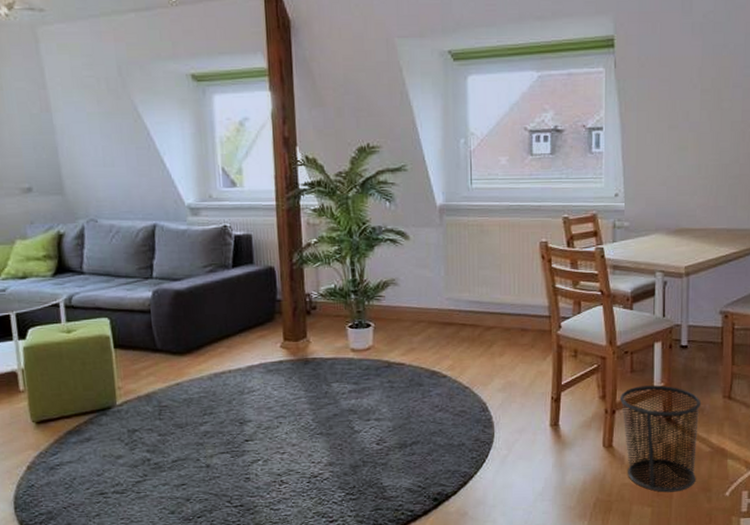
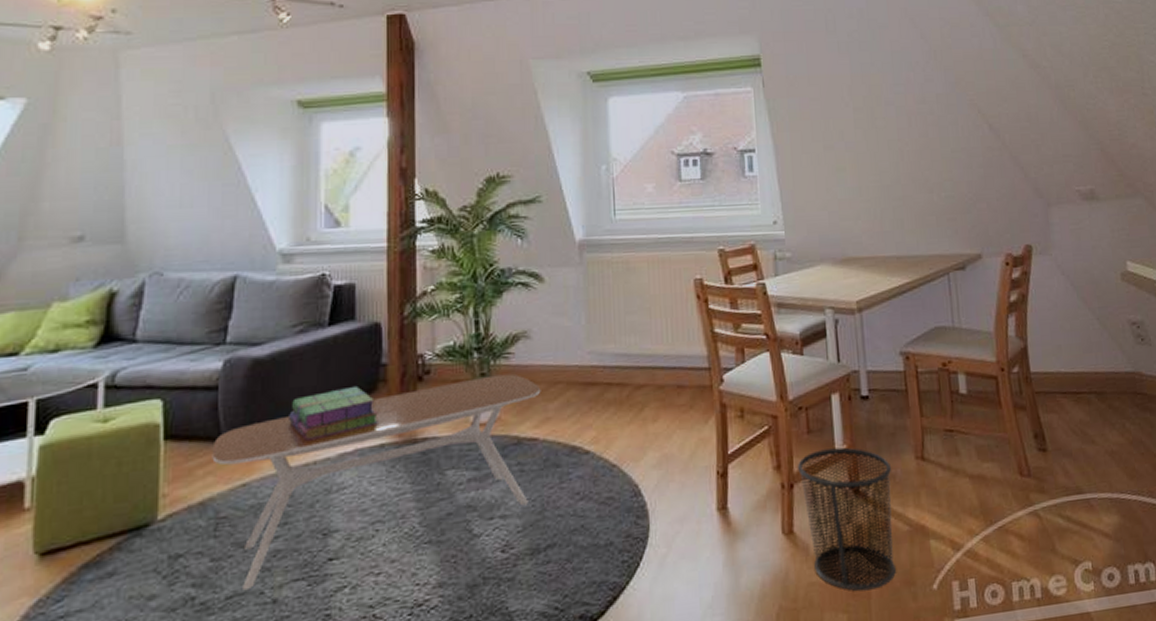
coffee table: none [151,312,407,458] -> present [212,374,541,591]
stack of books: none [207,315,277,355] -> present [289,385,378,441]

